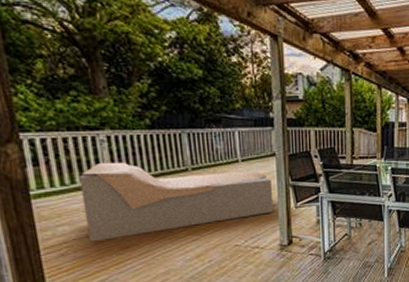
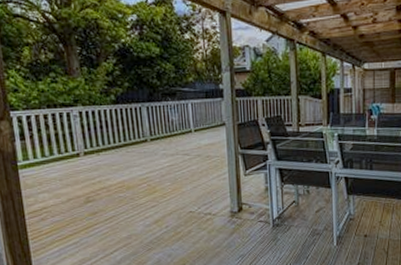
lounge chair: present [79,162,274,242] -> none [56,135,225,208]

